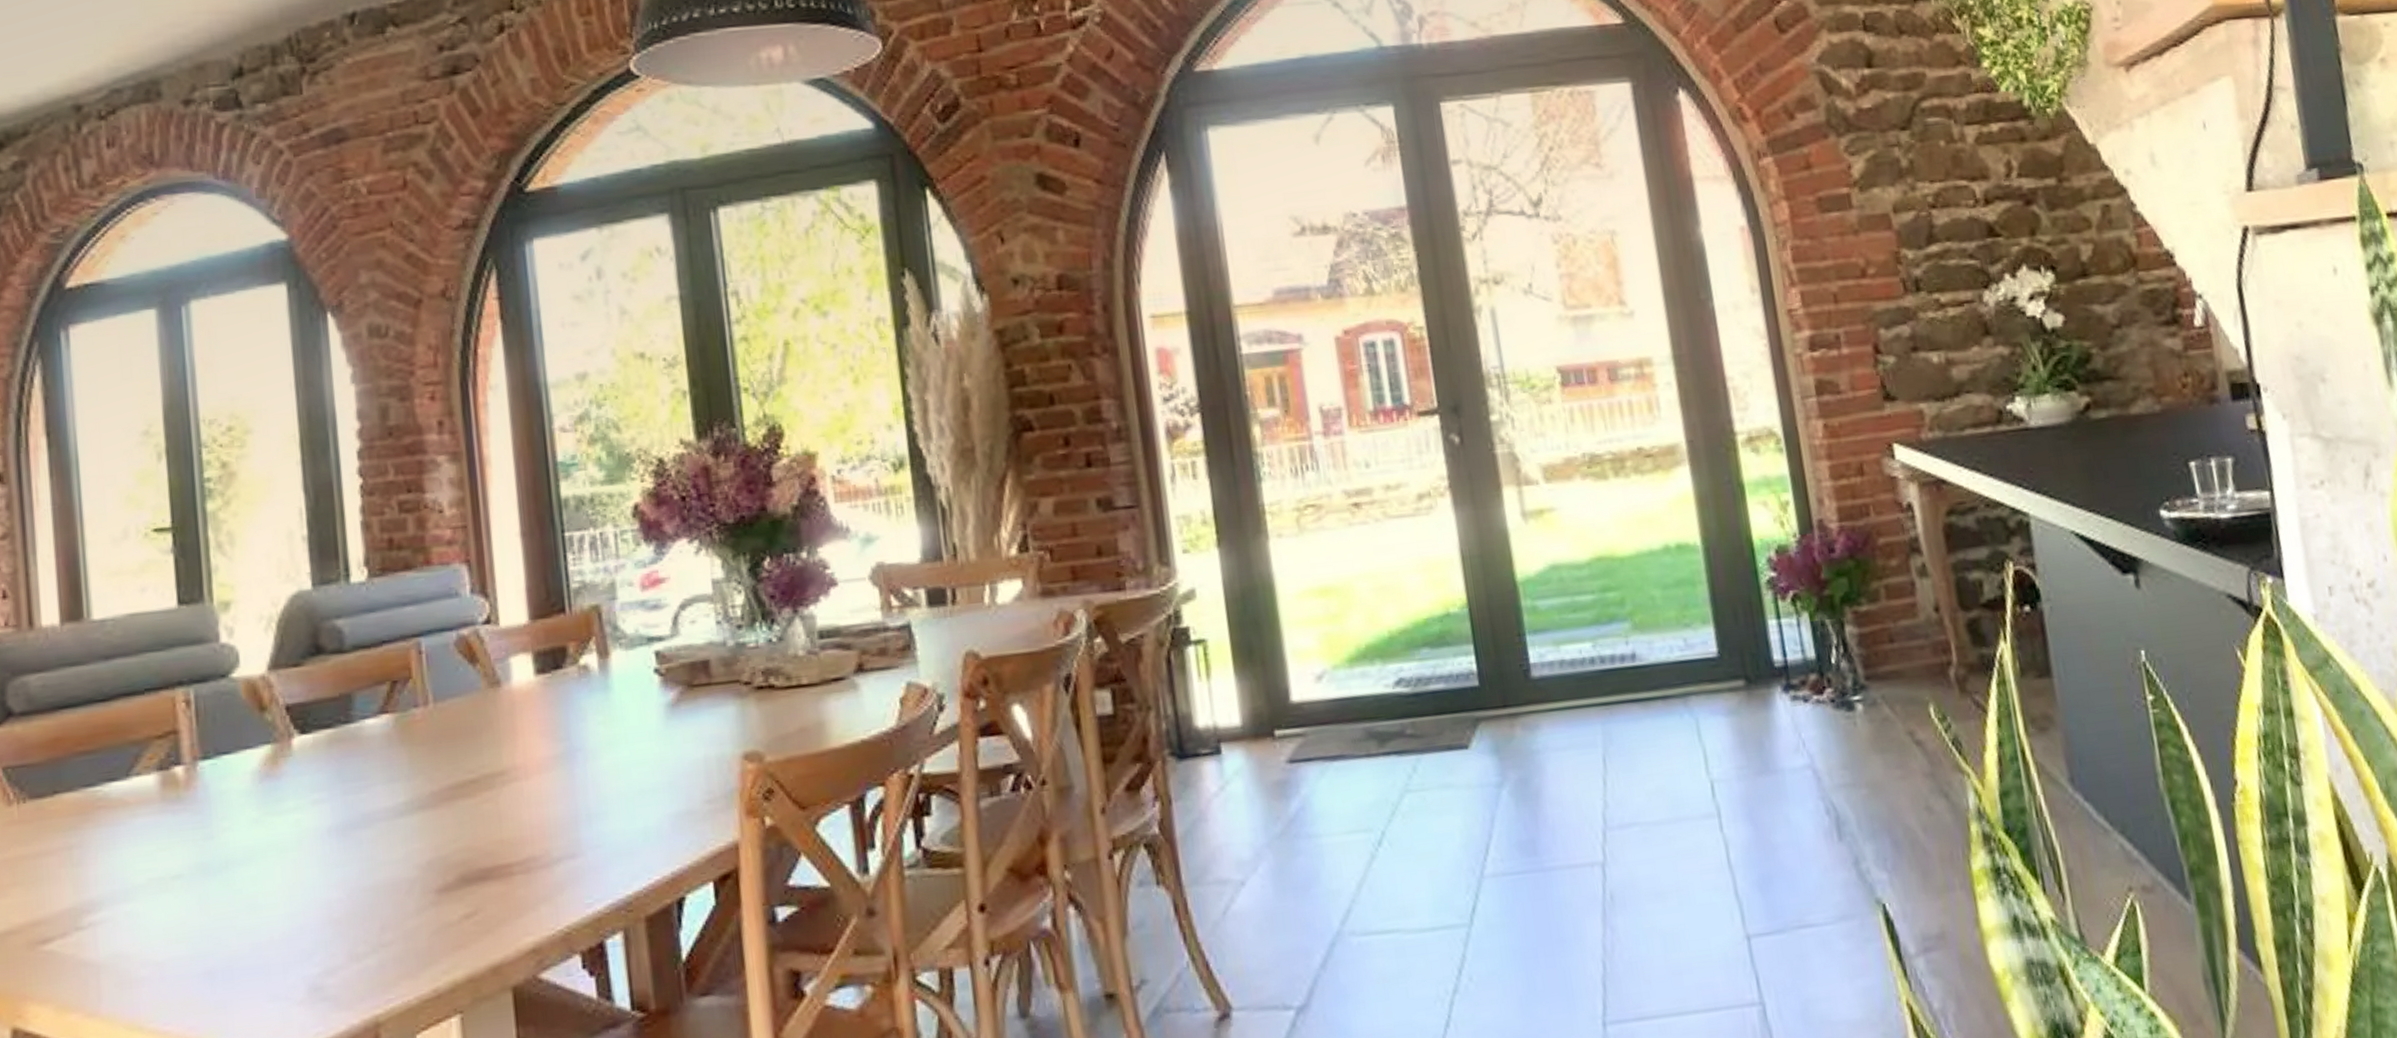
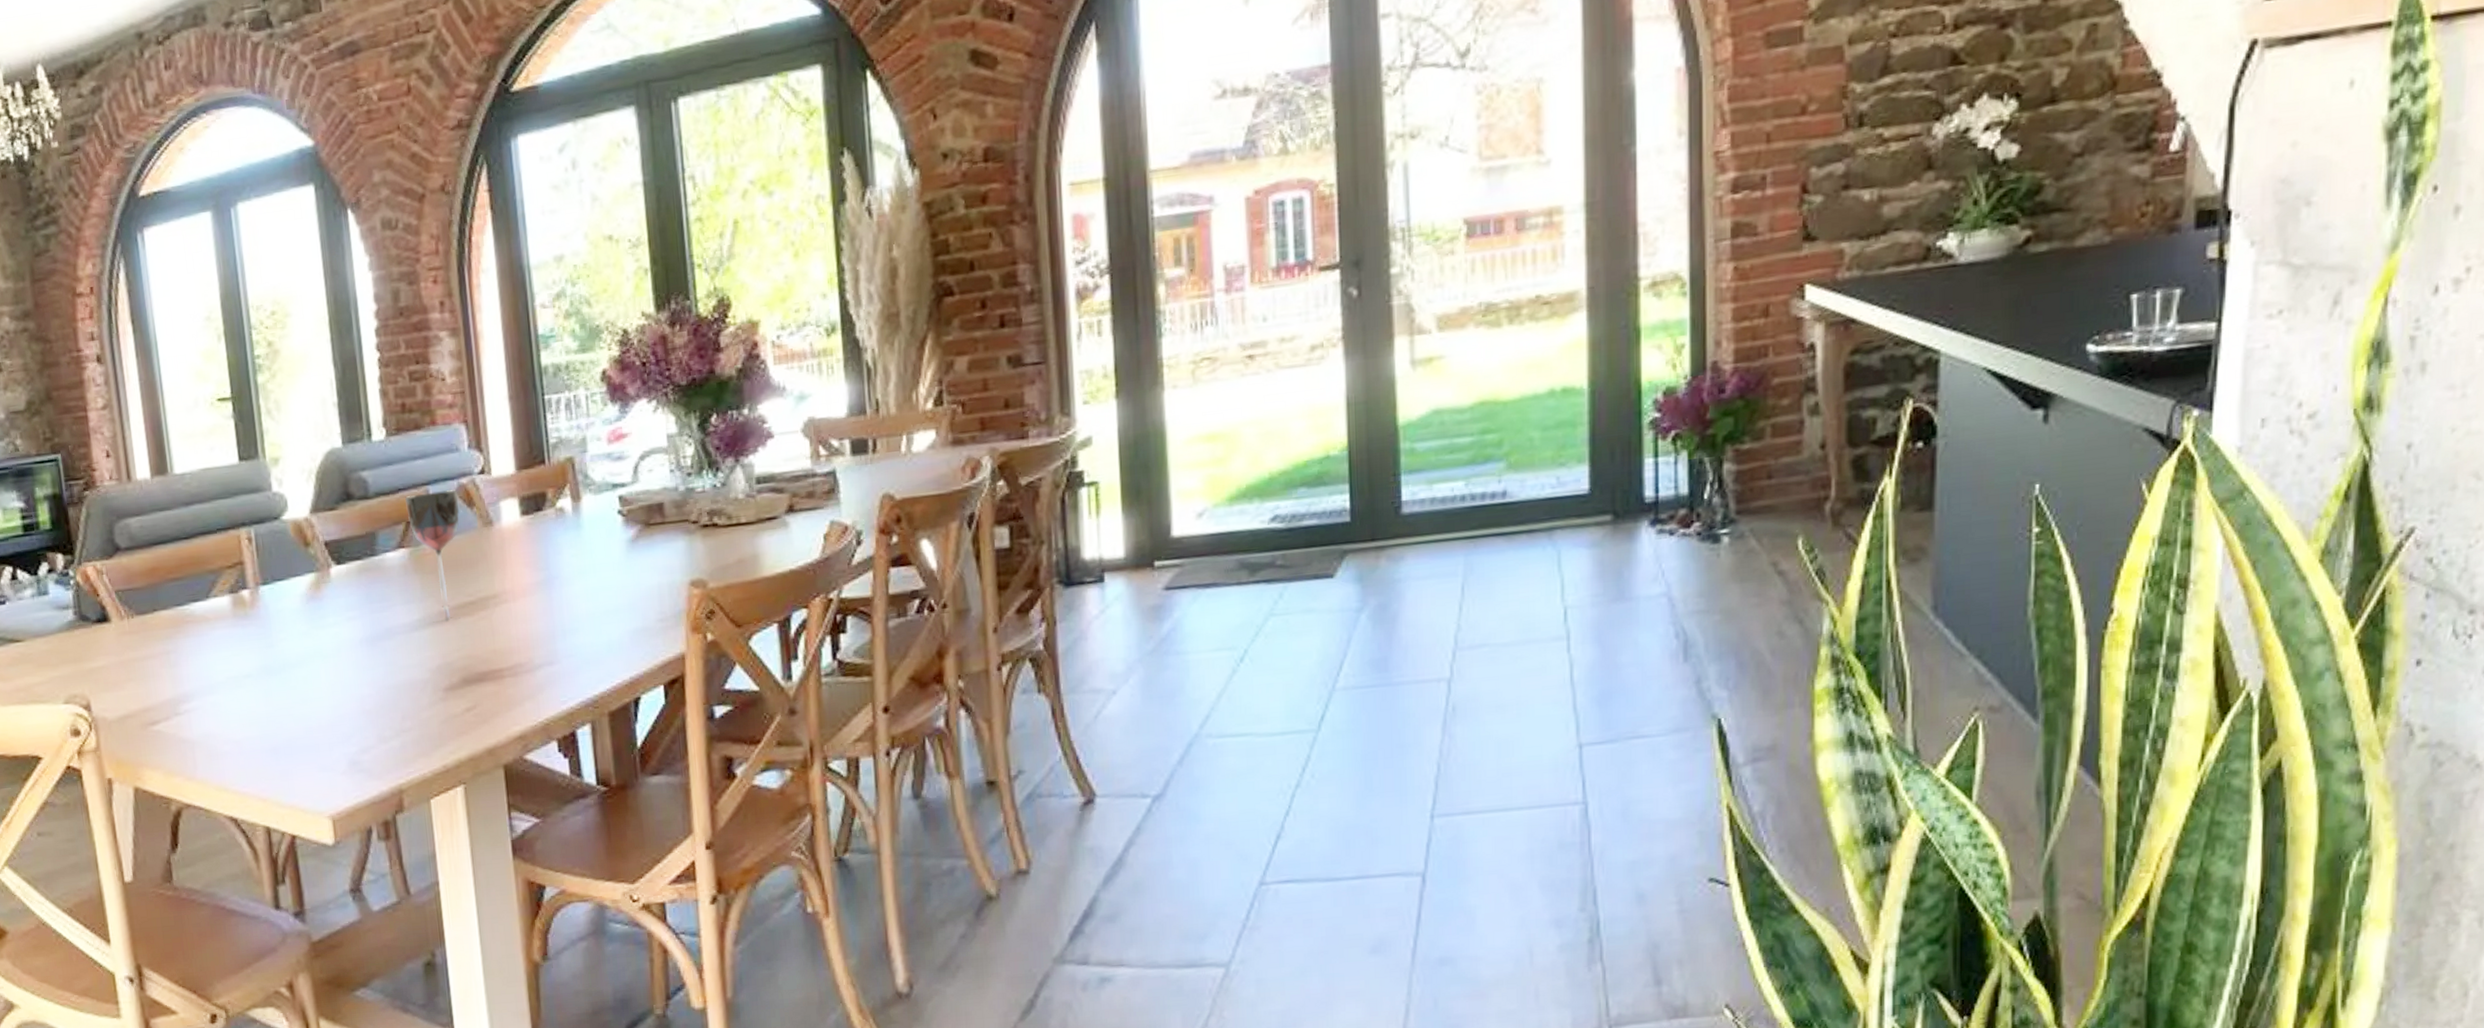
wineglass: none [391,642,459,807] -> present [405,489,461,624]

